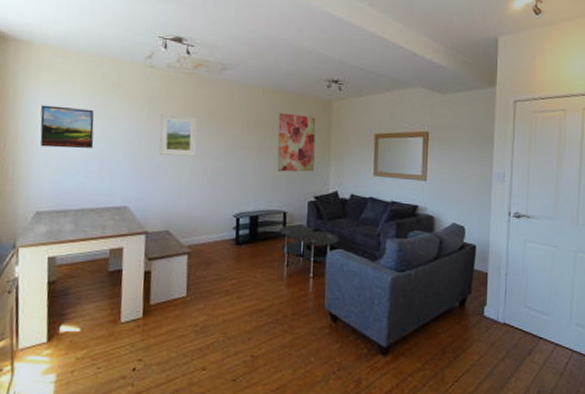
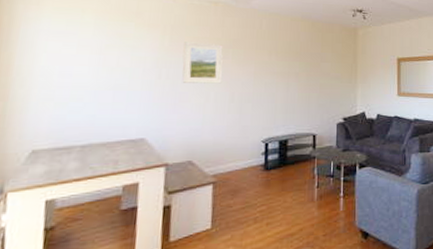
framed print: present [40,105,94,149] -> none [40,34,107,80]
wall art: present [277,112,316,172] -> none [306,39,343,96]

